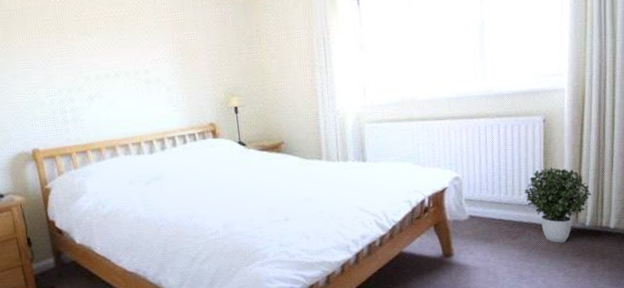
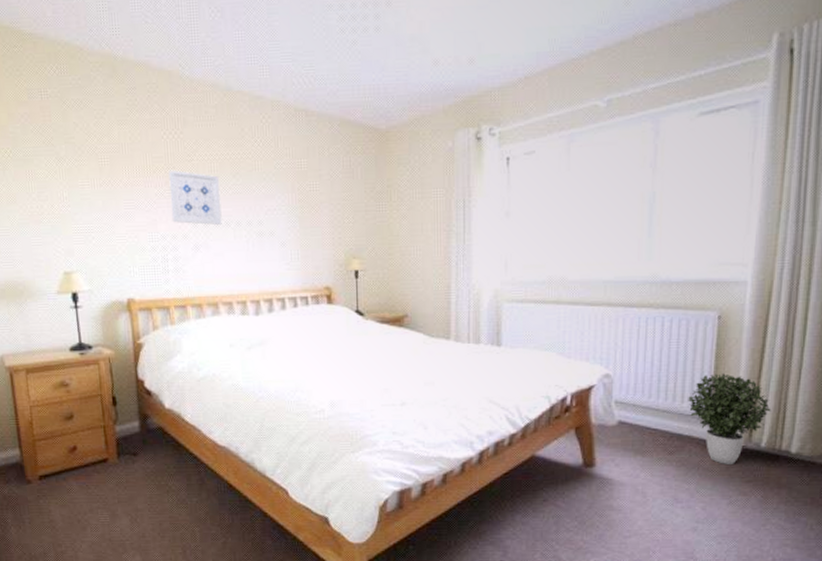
wall art: none [58,30,112,78] -> present [168,169,222,225]

